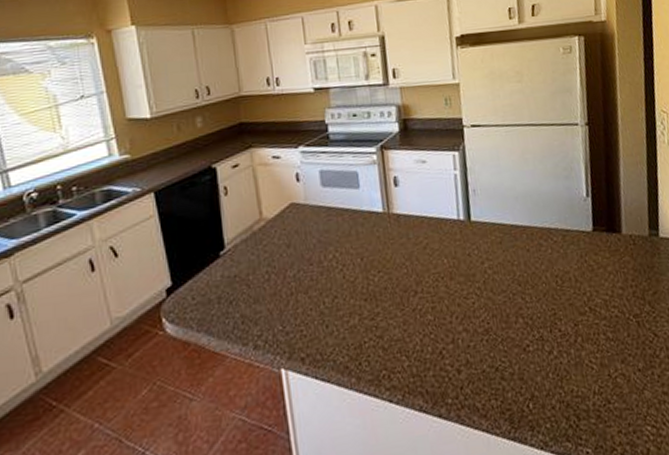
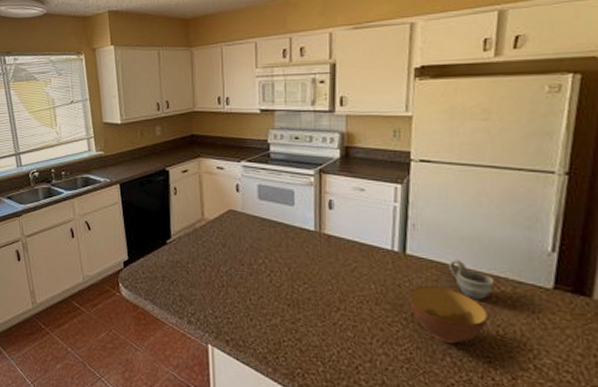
bowl: none [479,248,548,304] -> present [409,286,488,343]
cup: none [509,217,548,256] -> present [449,259,495,301]

